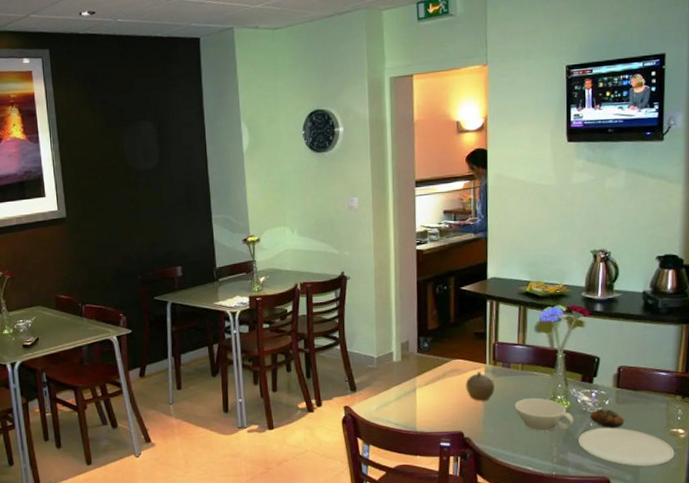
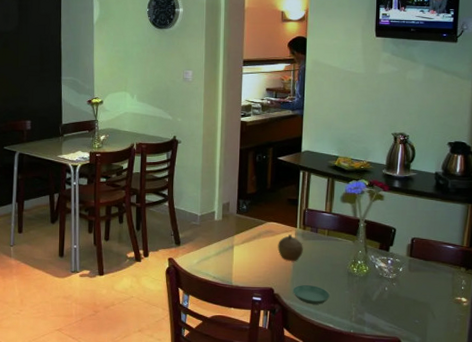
saucer: none [485,426,527,447] -> present [293,285,330,305]
cup: present [514,397,574,432] -> none [320,261,372,293]
plate: present [578,427,675,467] -> none [374,292,458,330]
bread roll: present [590,409,625,427] -> none [386,275,416,292]

